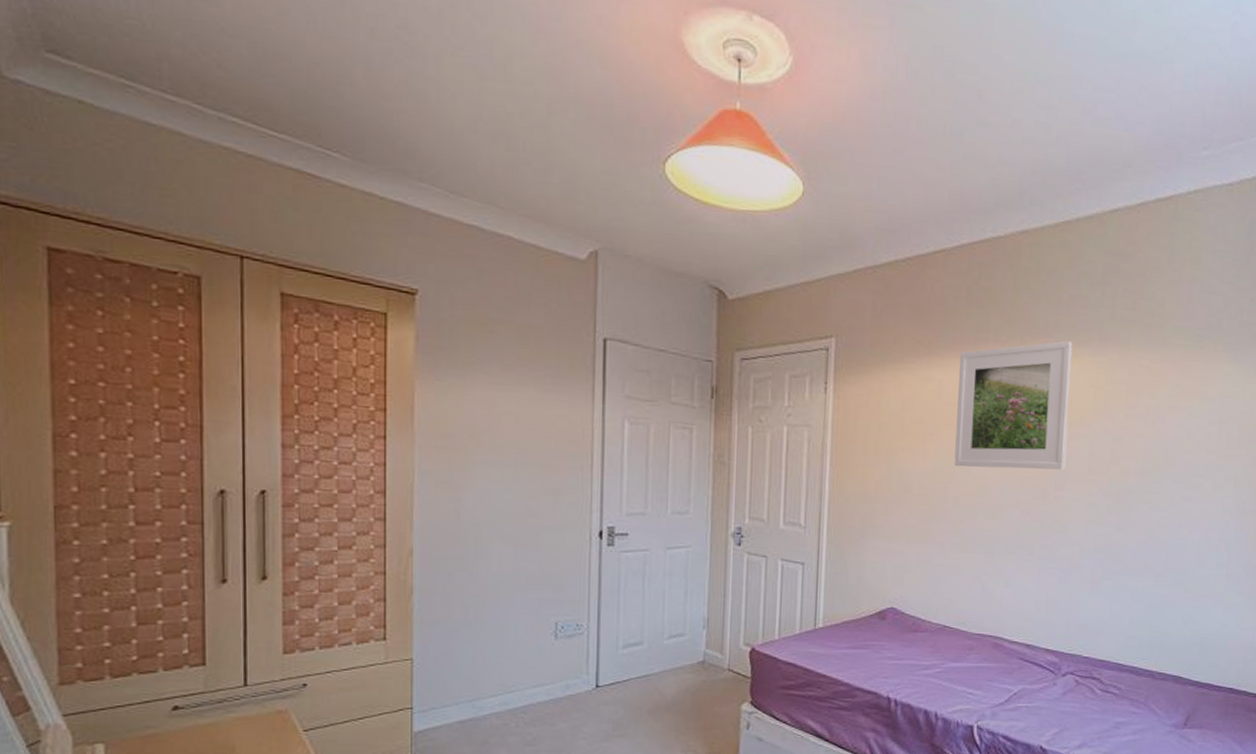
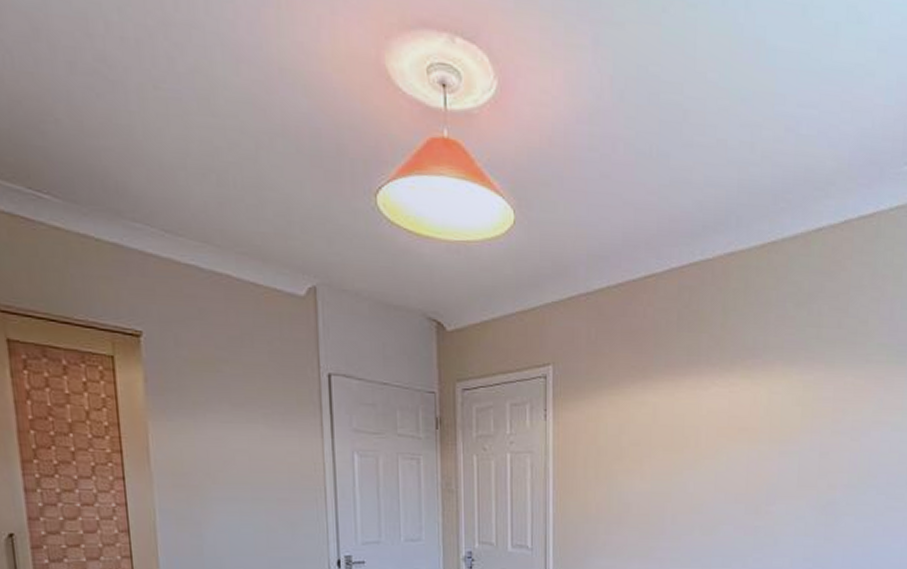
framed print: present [954,340,1073,470] -> none [671,360,781,487]

